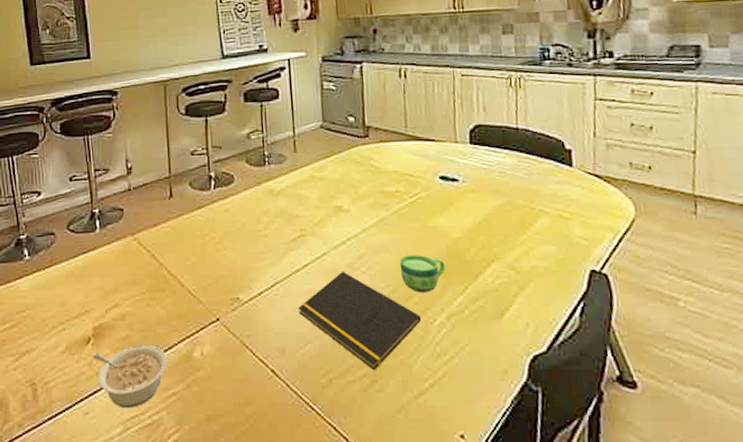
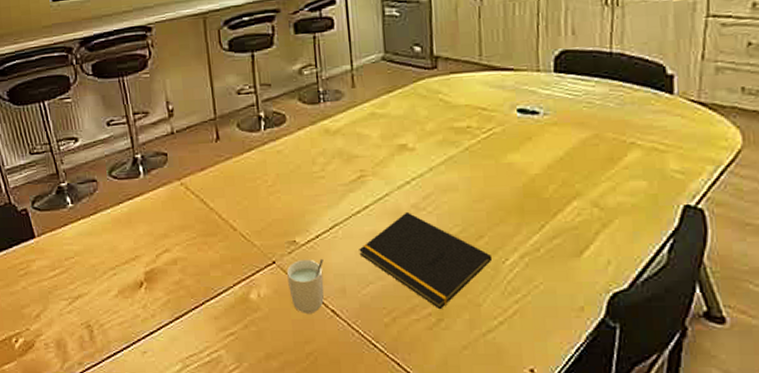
legume: present [93,345,168,409] -> none [147,288,224,348]
cup: none [230,316,265,373] -> present [287,258,324,313]
cup: present [399,255,446,293] -> none [469,193,521,232]

